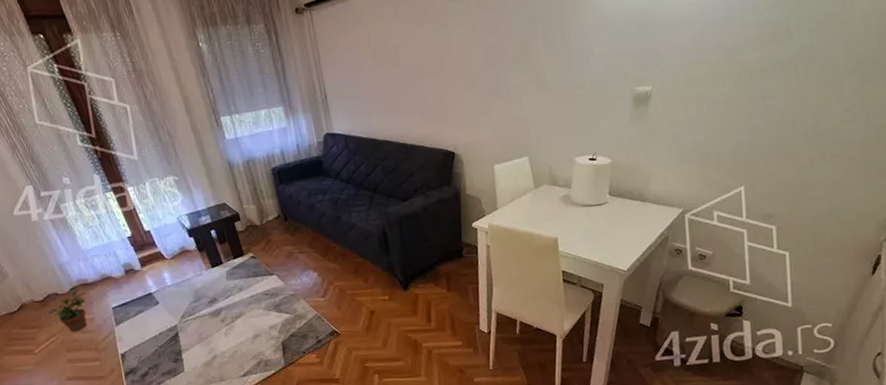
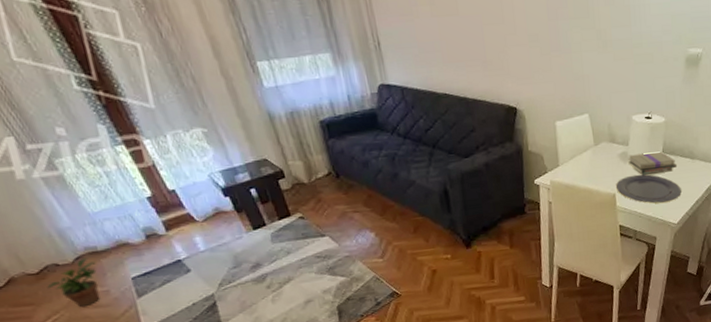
plate: none [557,217,631,249] -> present [615,174,681,204]
books: none [571,194,626,219] -> present [628,151,678,175]

